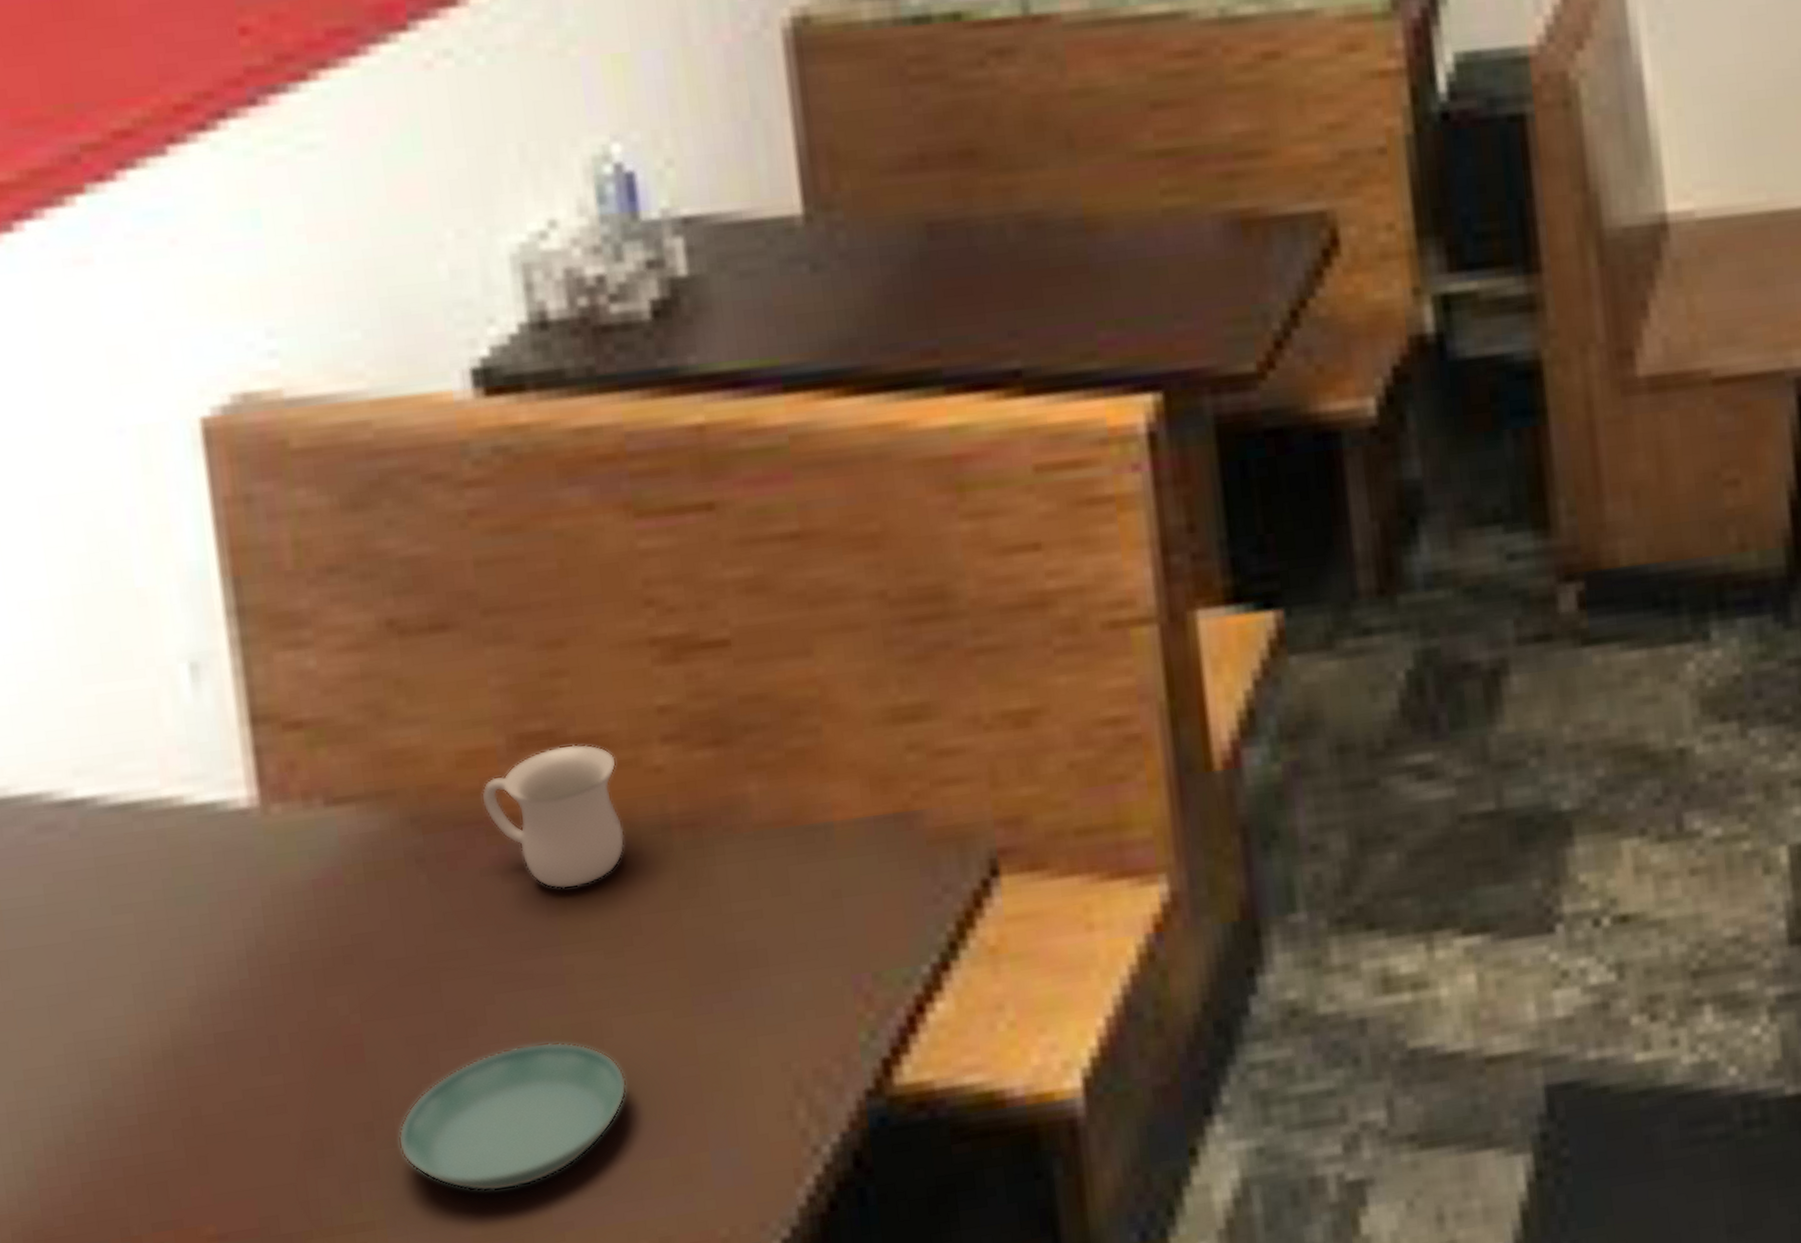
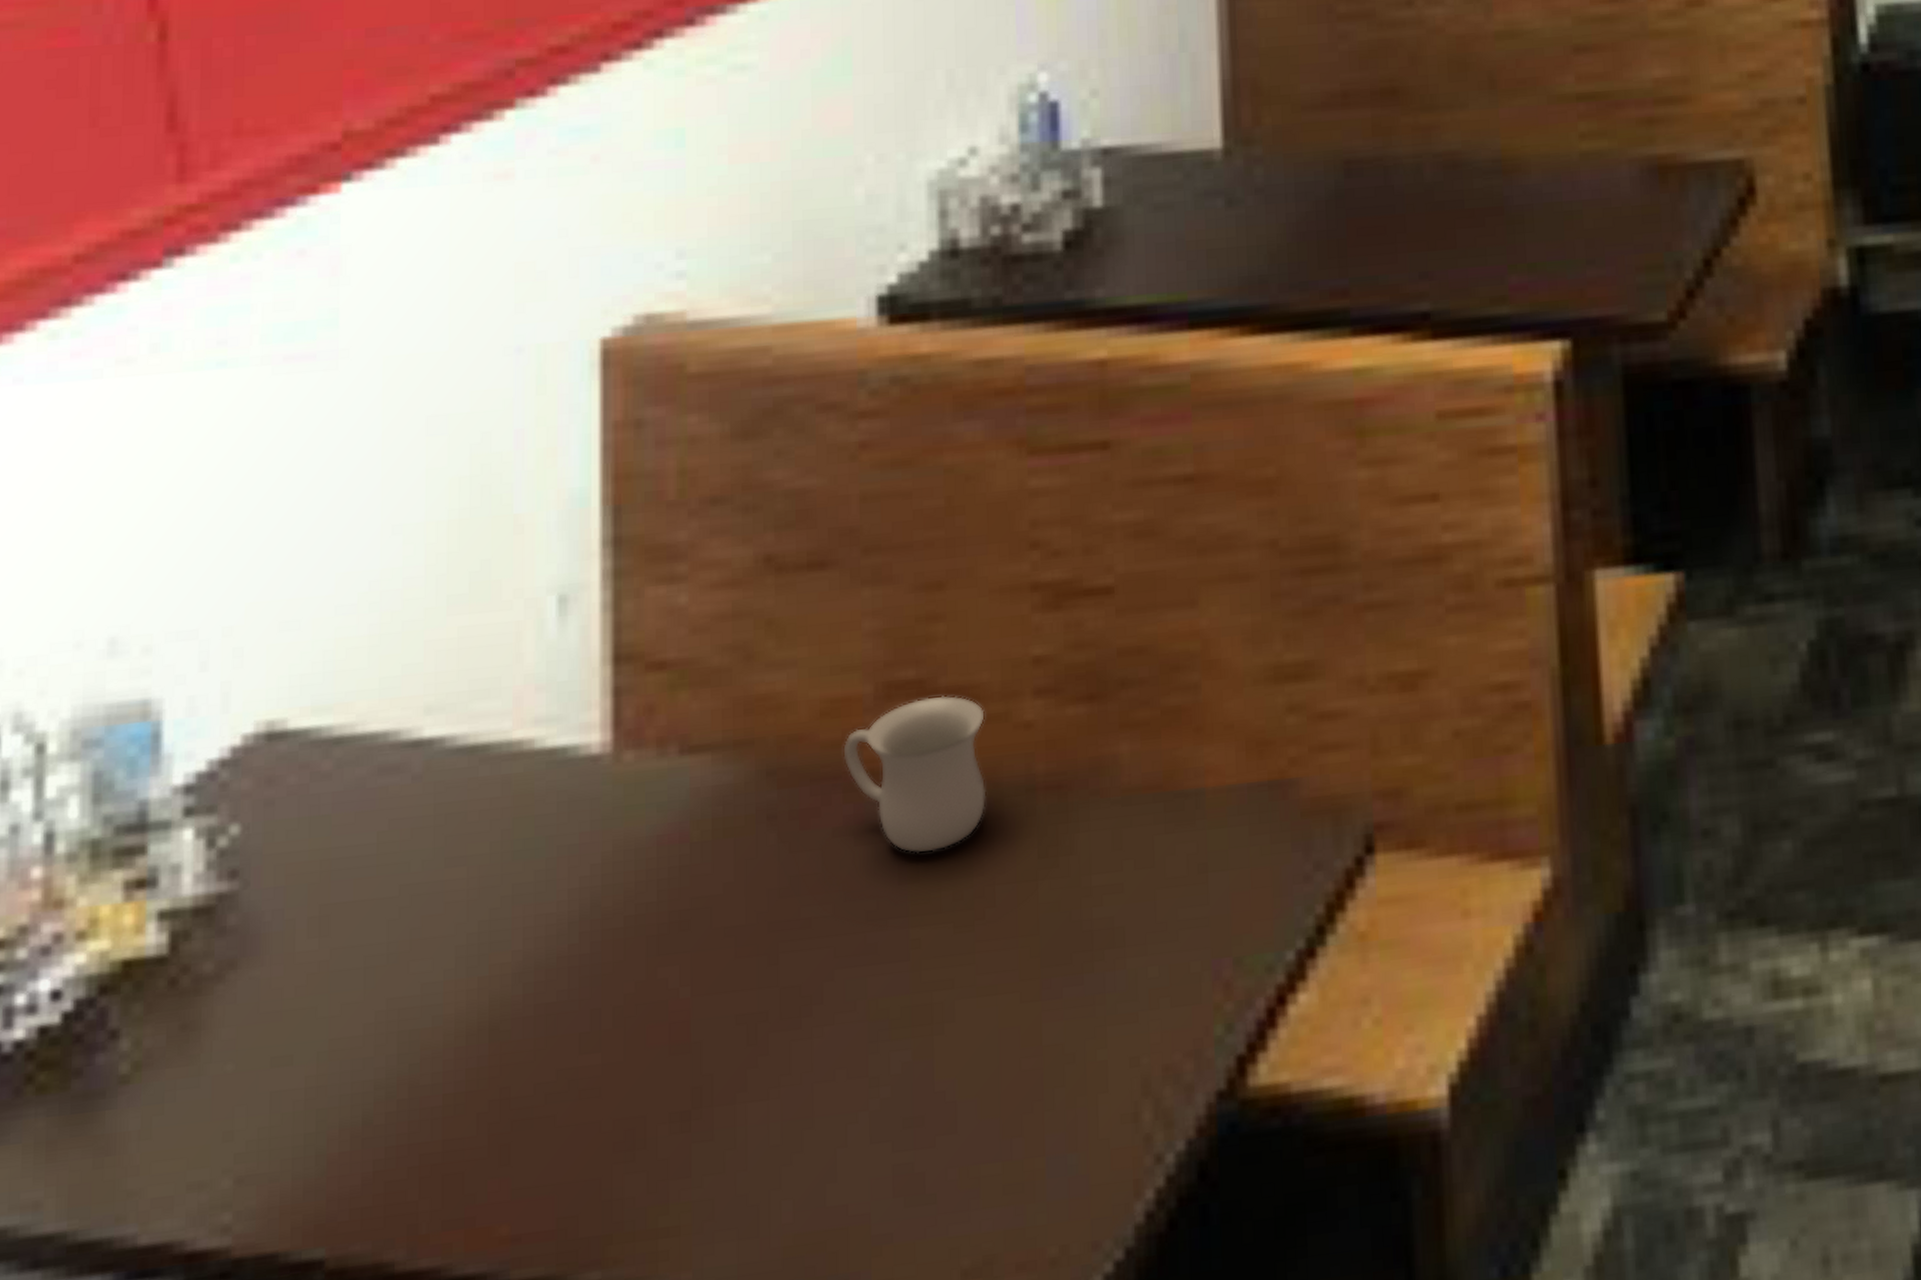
saucer: present [398,1041,627,1192] -> none [715,1025,964,1196]

